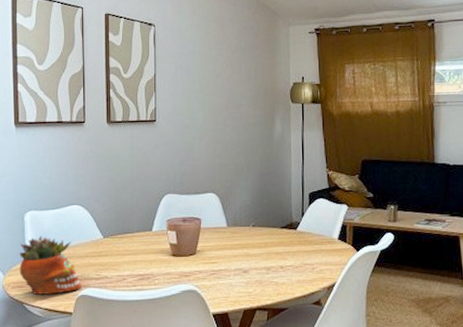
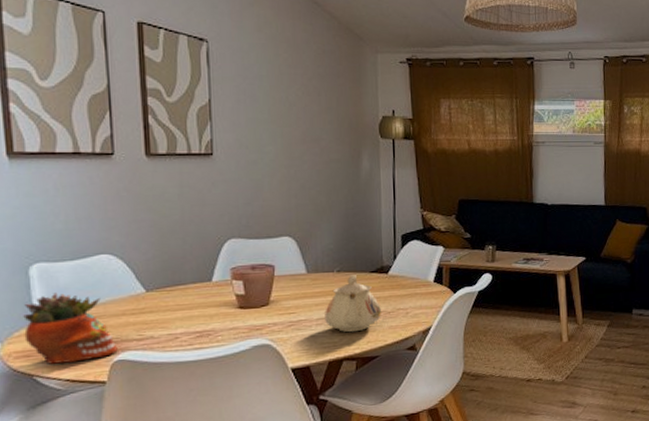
teapot: none [241,230,290,284] -> present [325,275,381,333]

